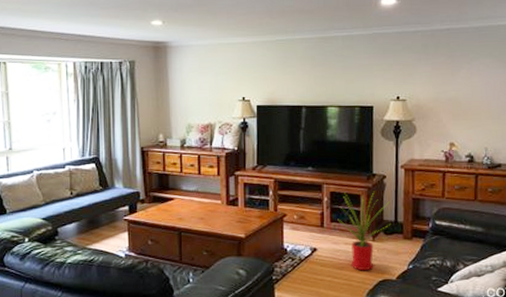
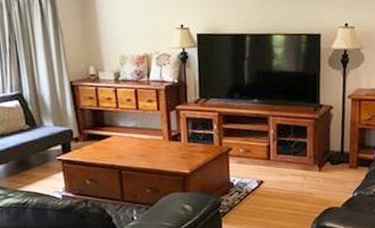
house plant: present [336,193,391,271] -> none [283,124,338,201]

